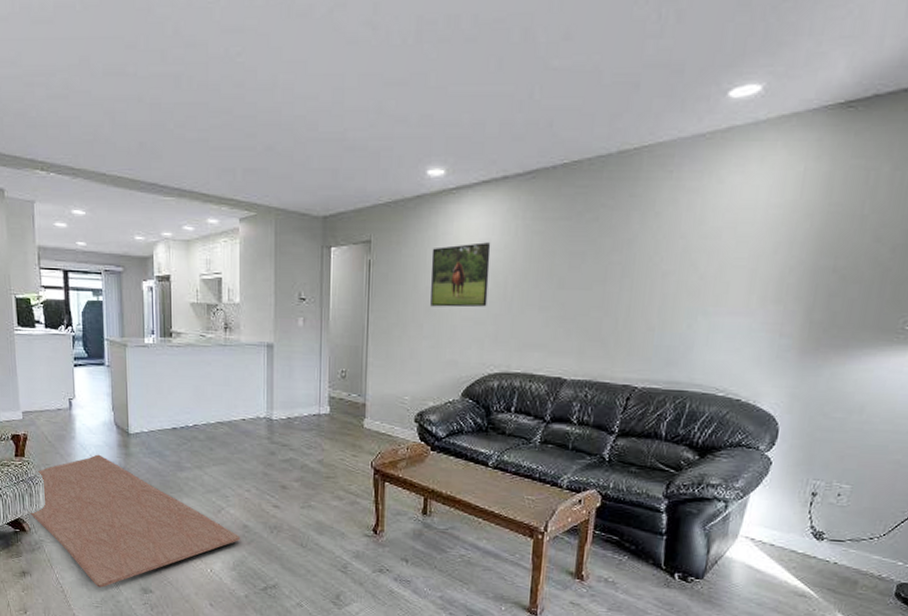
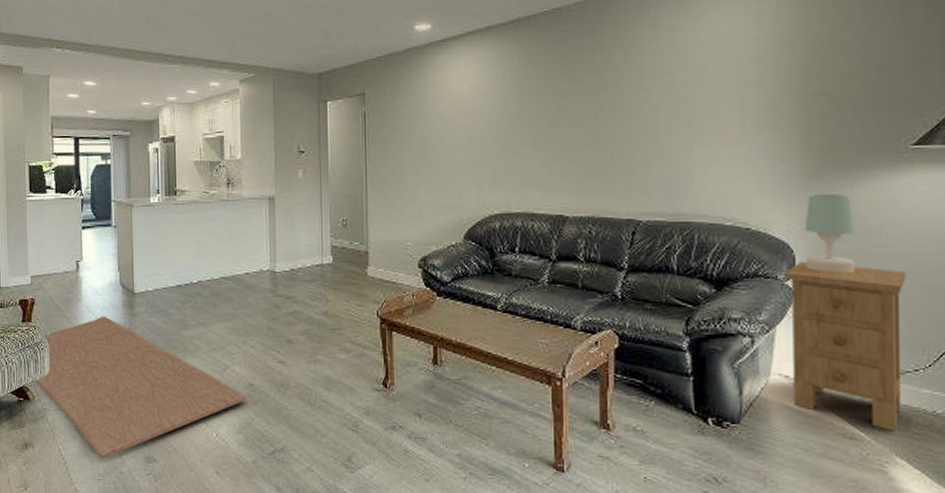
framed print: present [430,242,491,308] -> none [424,88,482,152]
nightstand: none [755,433,880,591] -> present [785,261,906,431]
table lamp: none [787,370,842,447] -> present [804,194,856,273]

